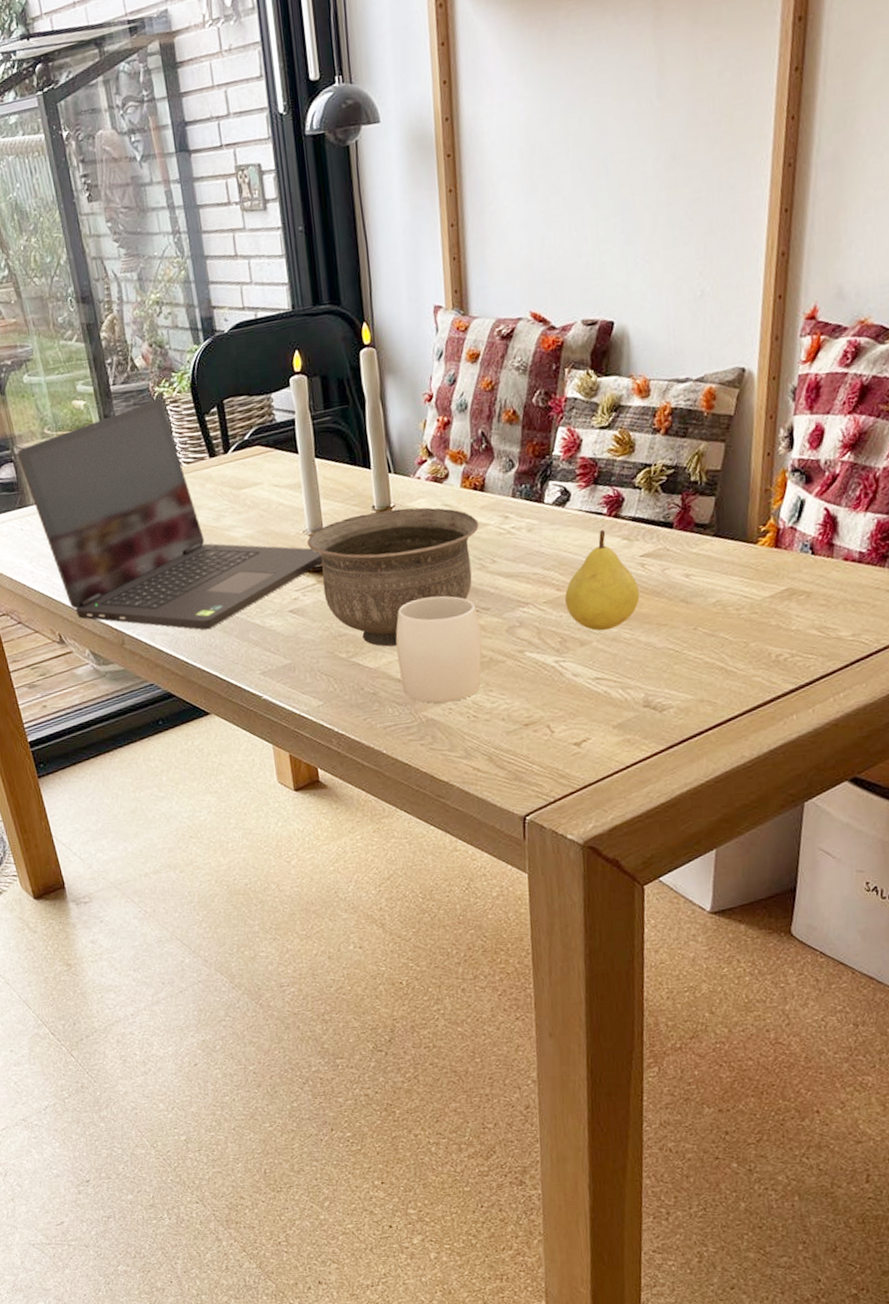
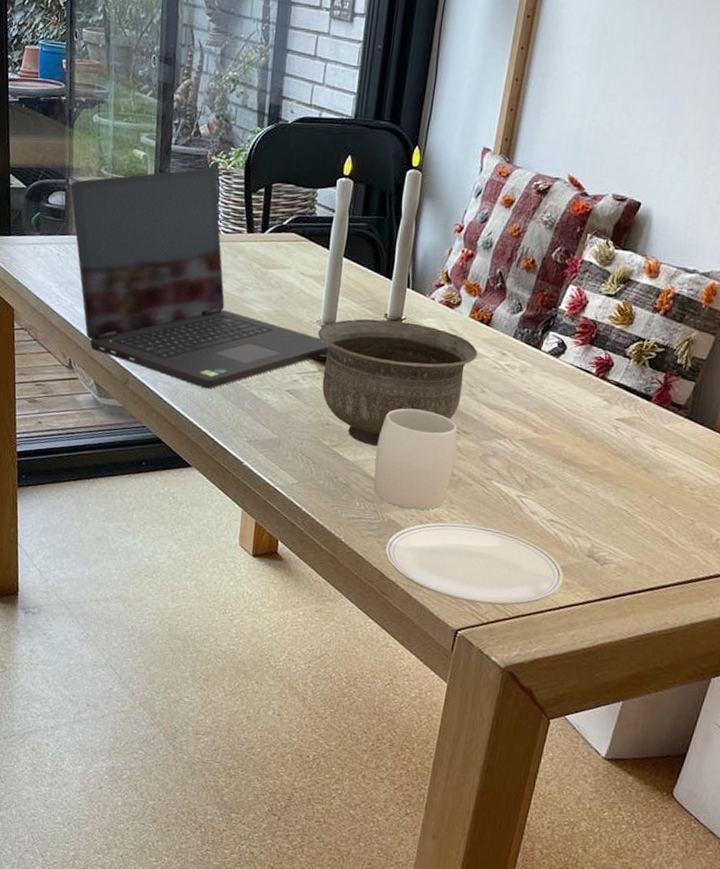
plate: none [430,701,624,785] -> present [385,522,564,606]
fruit: present [565,530,640,631] -> none [539,387,609,479]

